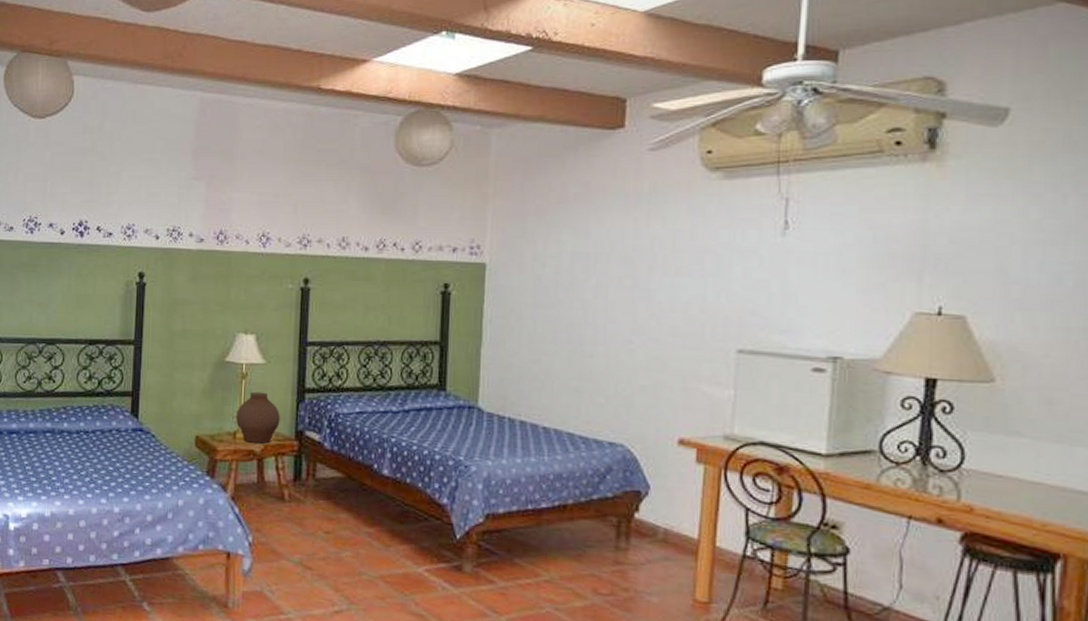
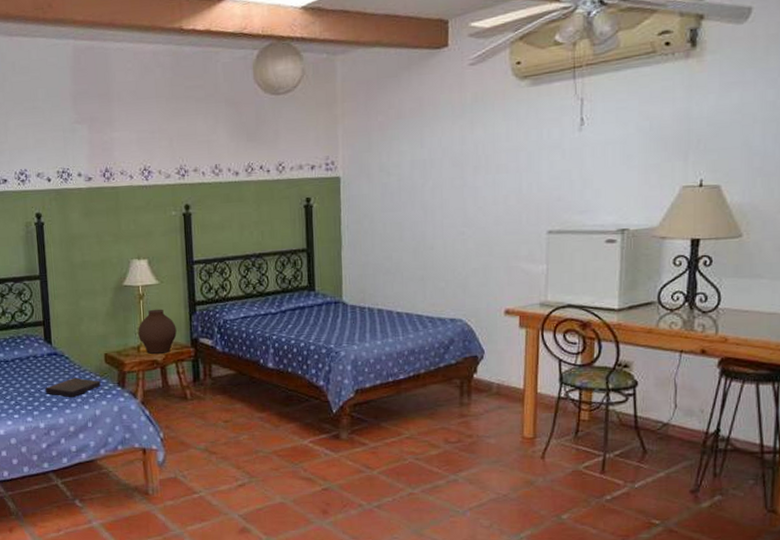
book: none [124,459,188,483] -> present [45,377,101,398]

